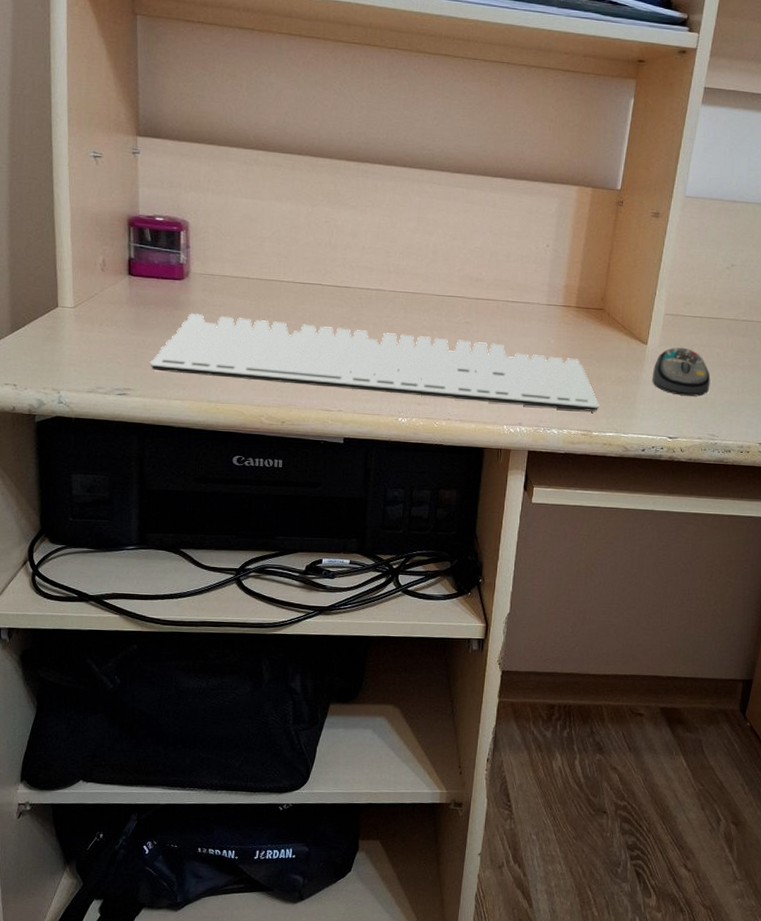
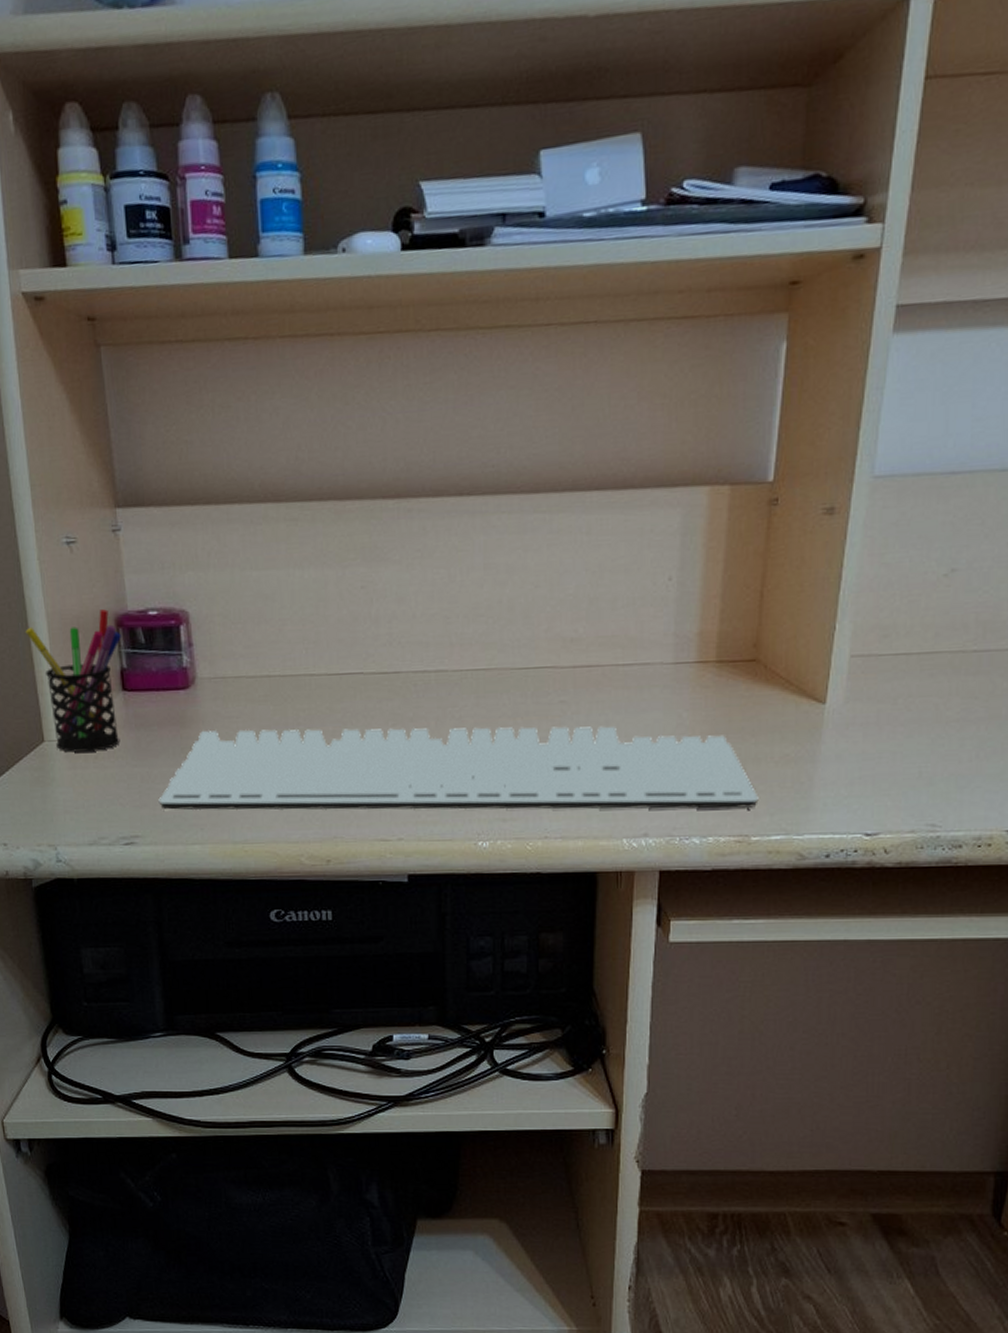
pen holder: none [51,211,132,320] -> present [25,609,121,753]
computer mouse: present [652,347,711,397] -> none [836,701,926,772]

